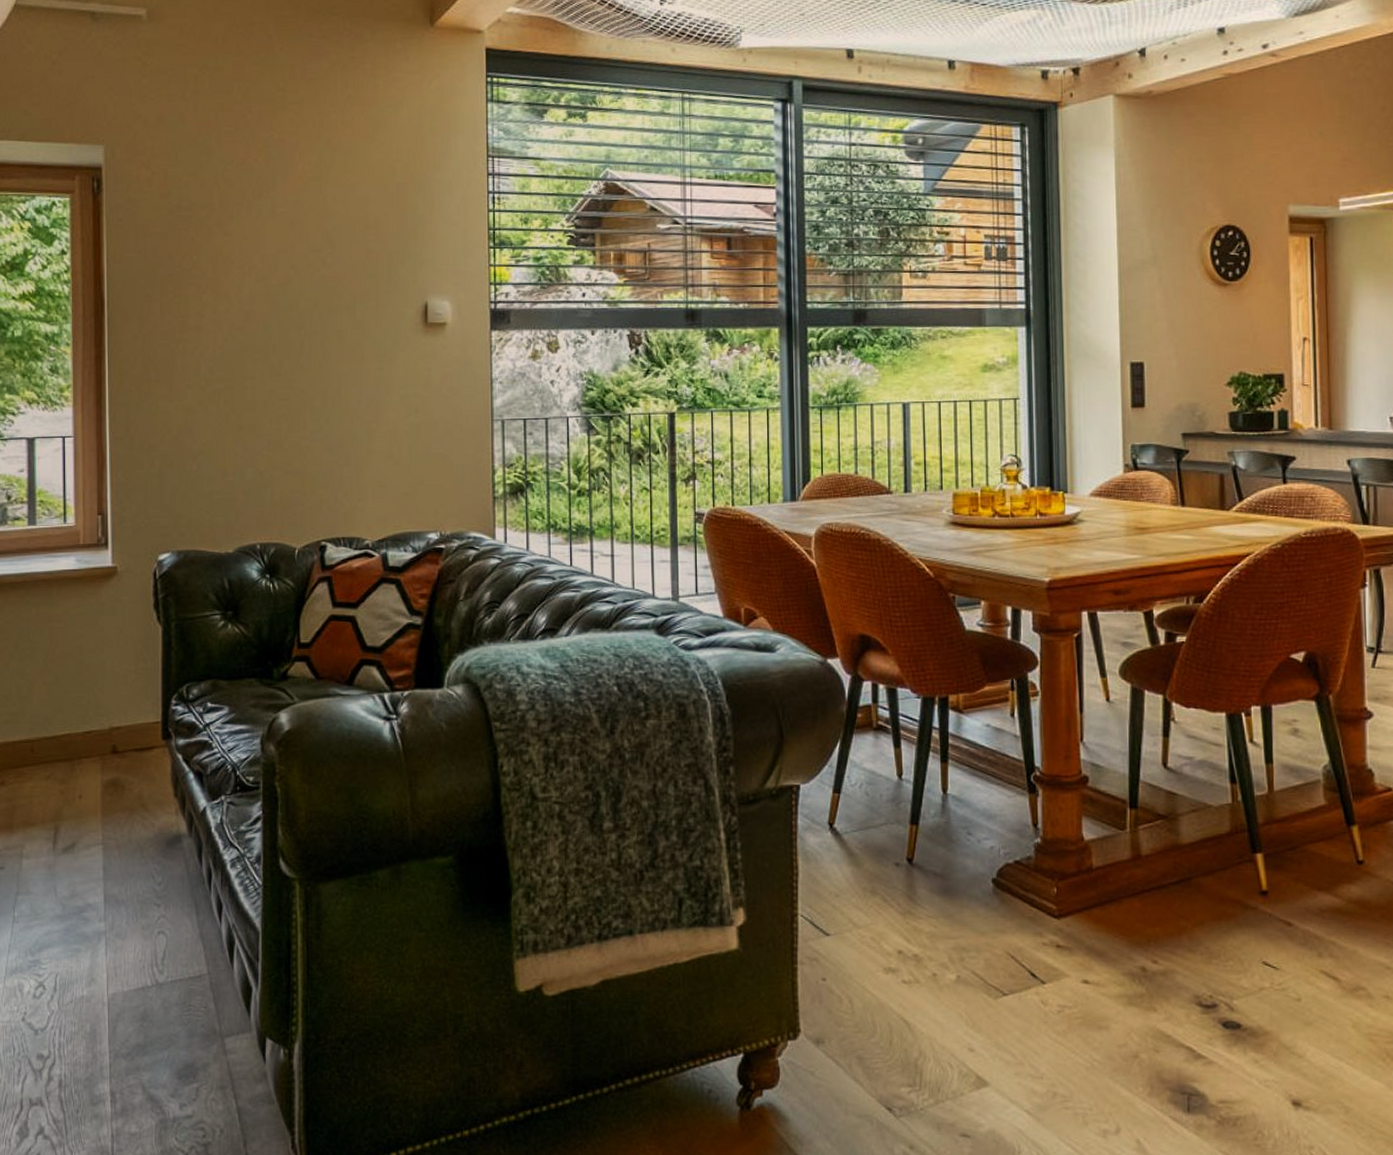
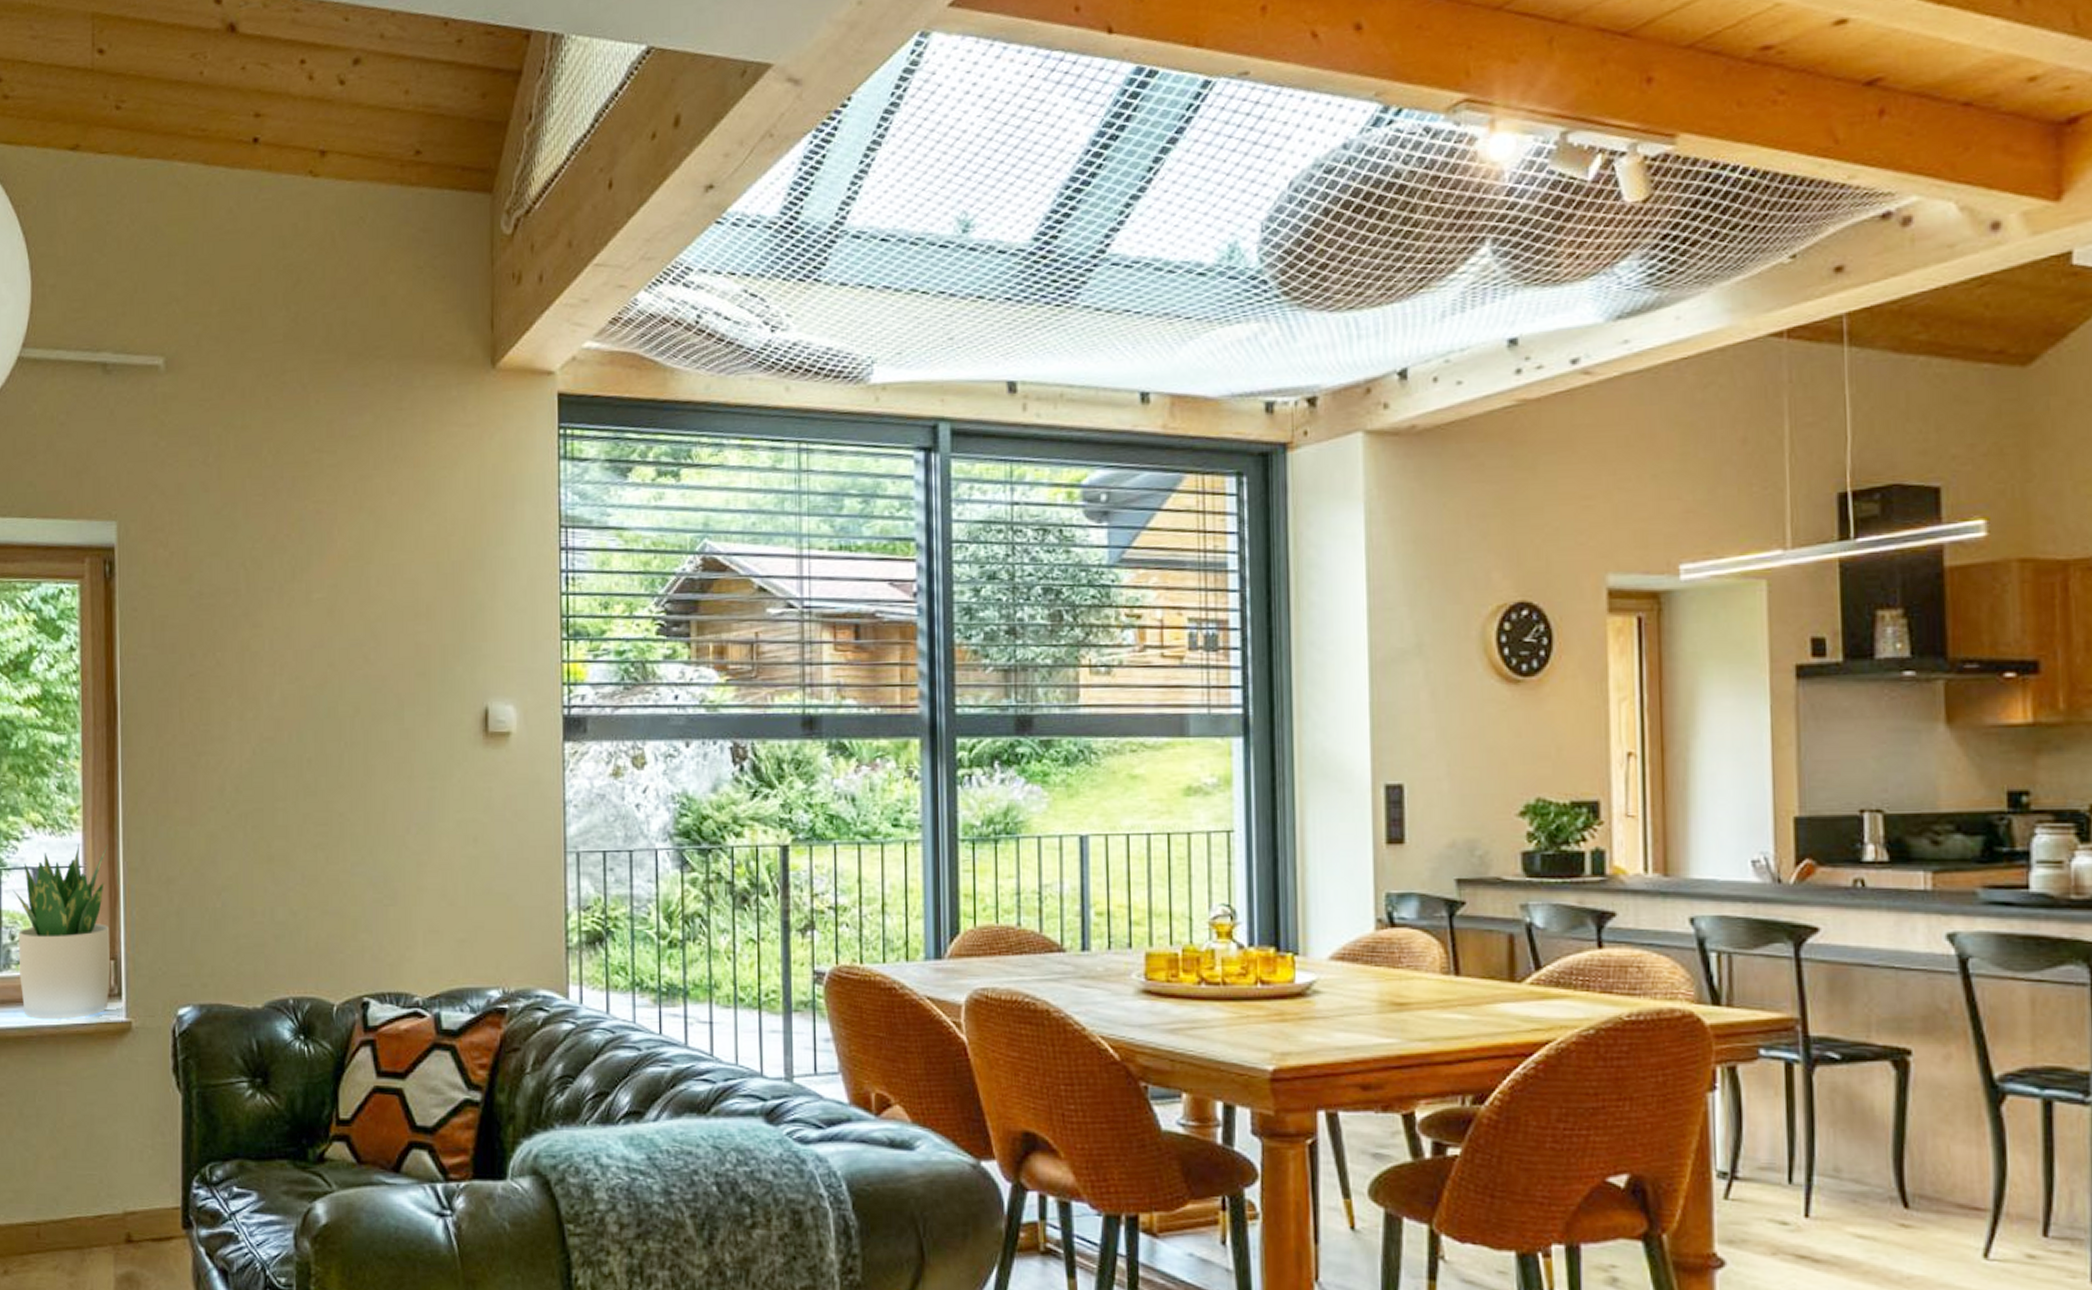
planter: none [9,417,97,567] -> present [12,844,110,1020]

